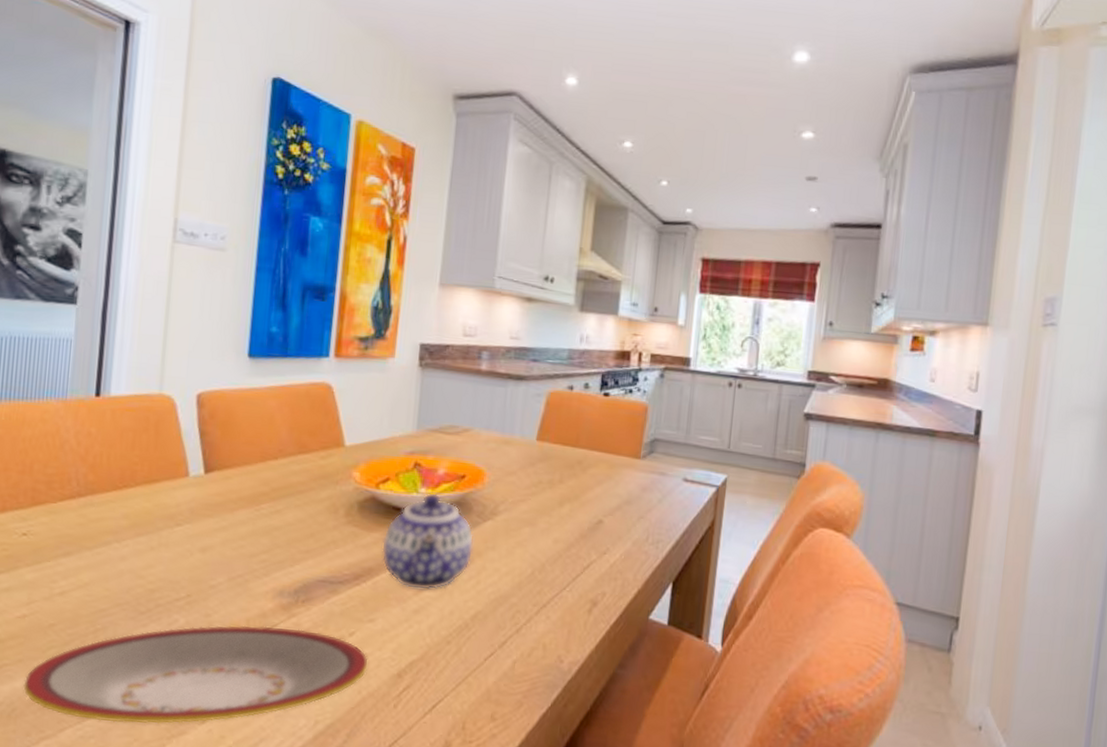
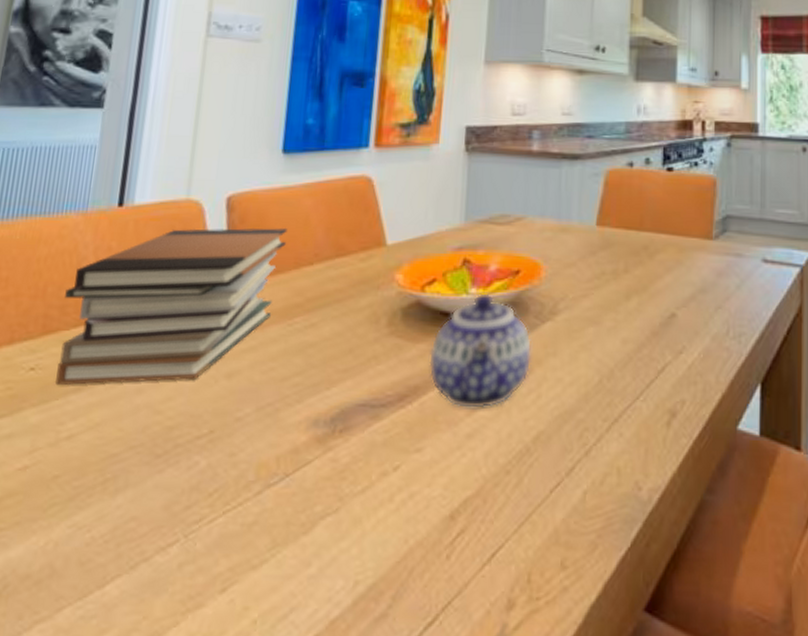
plate: present [23,625,368,724] -> none [18,464,416,597]
book stack: none [45,420,254,552] -> present [54,227,287,386]

